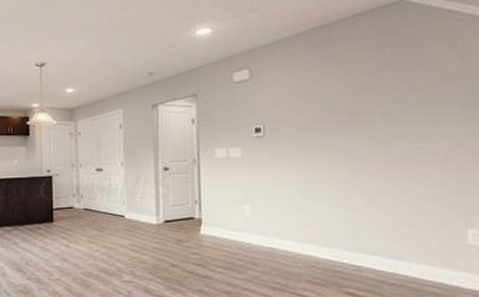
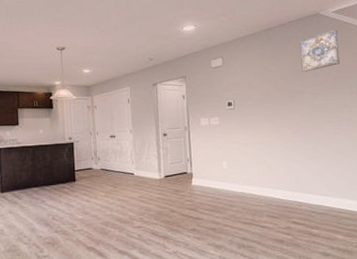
wall art: none [369,21,437,86] -> present [300,29,341,73]

